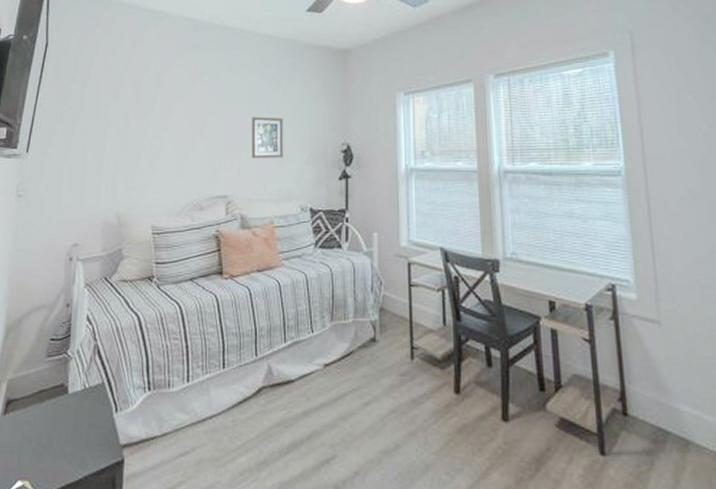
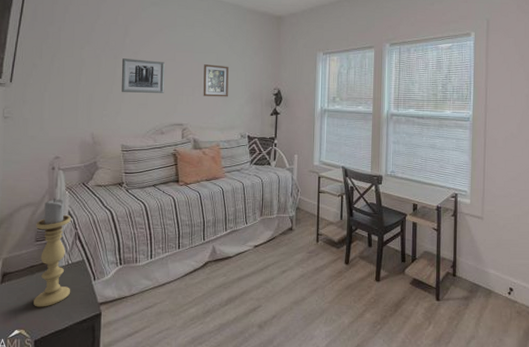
candle holder: none [41,299,90,449] -> present [34,199,71,307]
wall art: none [153,115,205,158] -> present [121,58,165,93]

